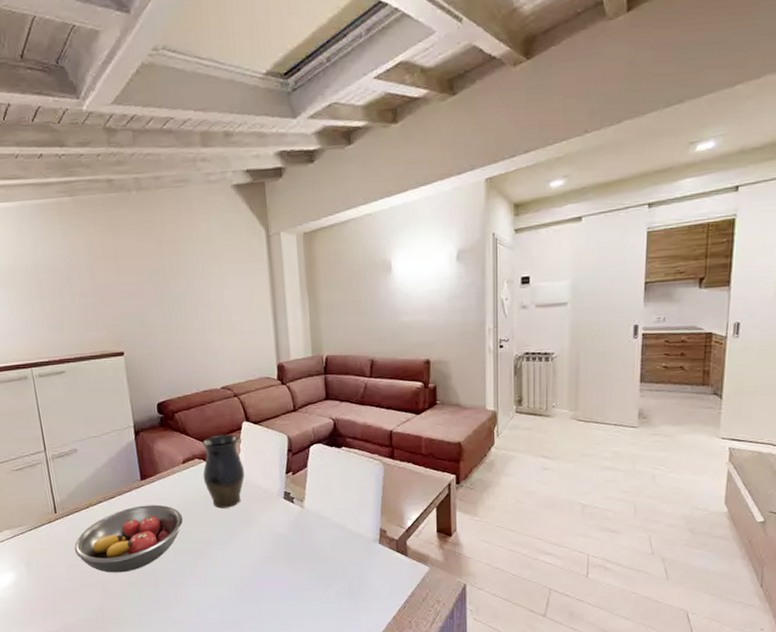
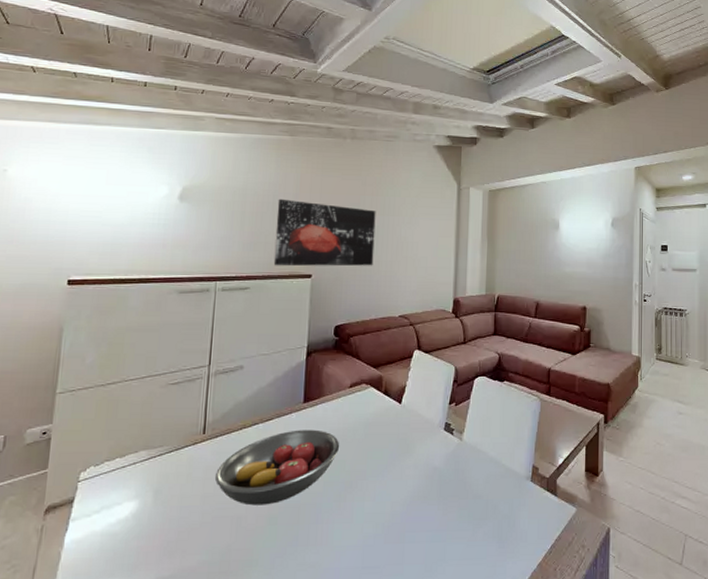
wall art: none [72,271,185,347] -> present [273,198,376,267]
vase: present [202,434,245,508] -> none [367,361,409,437]

